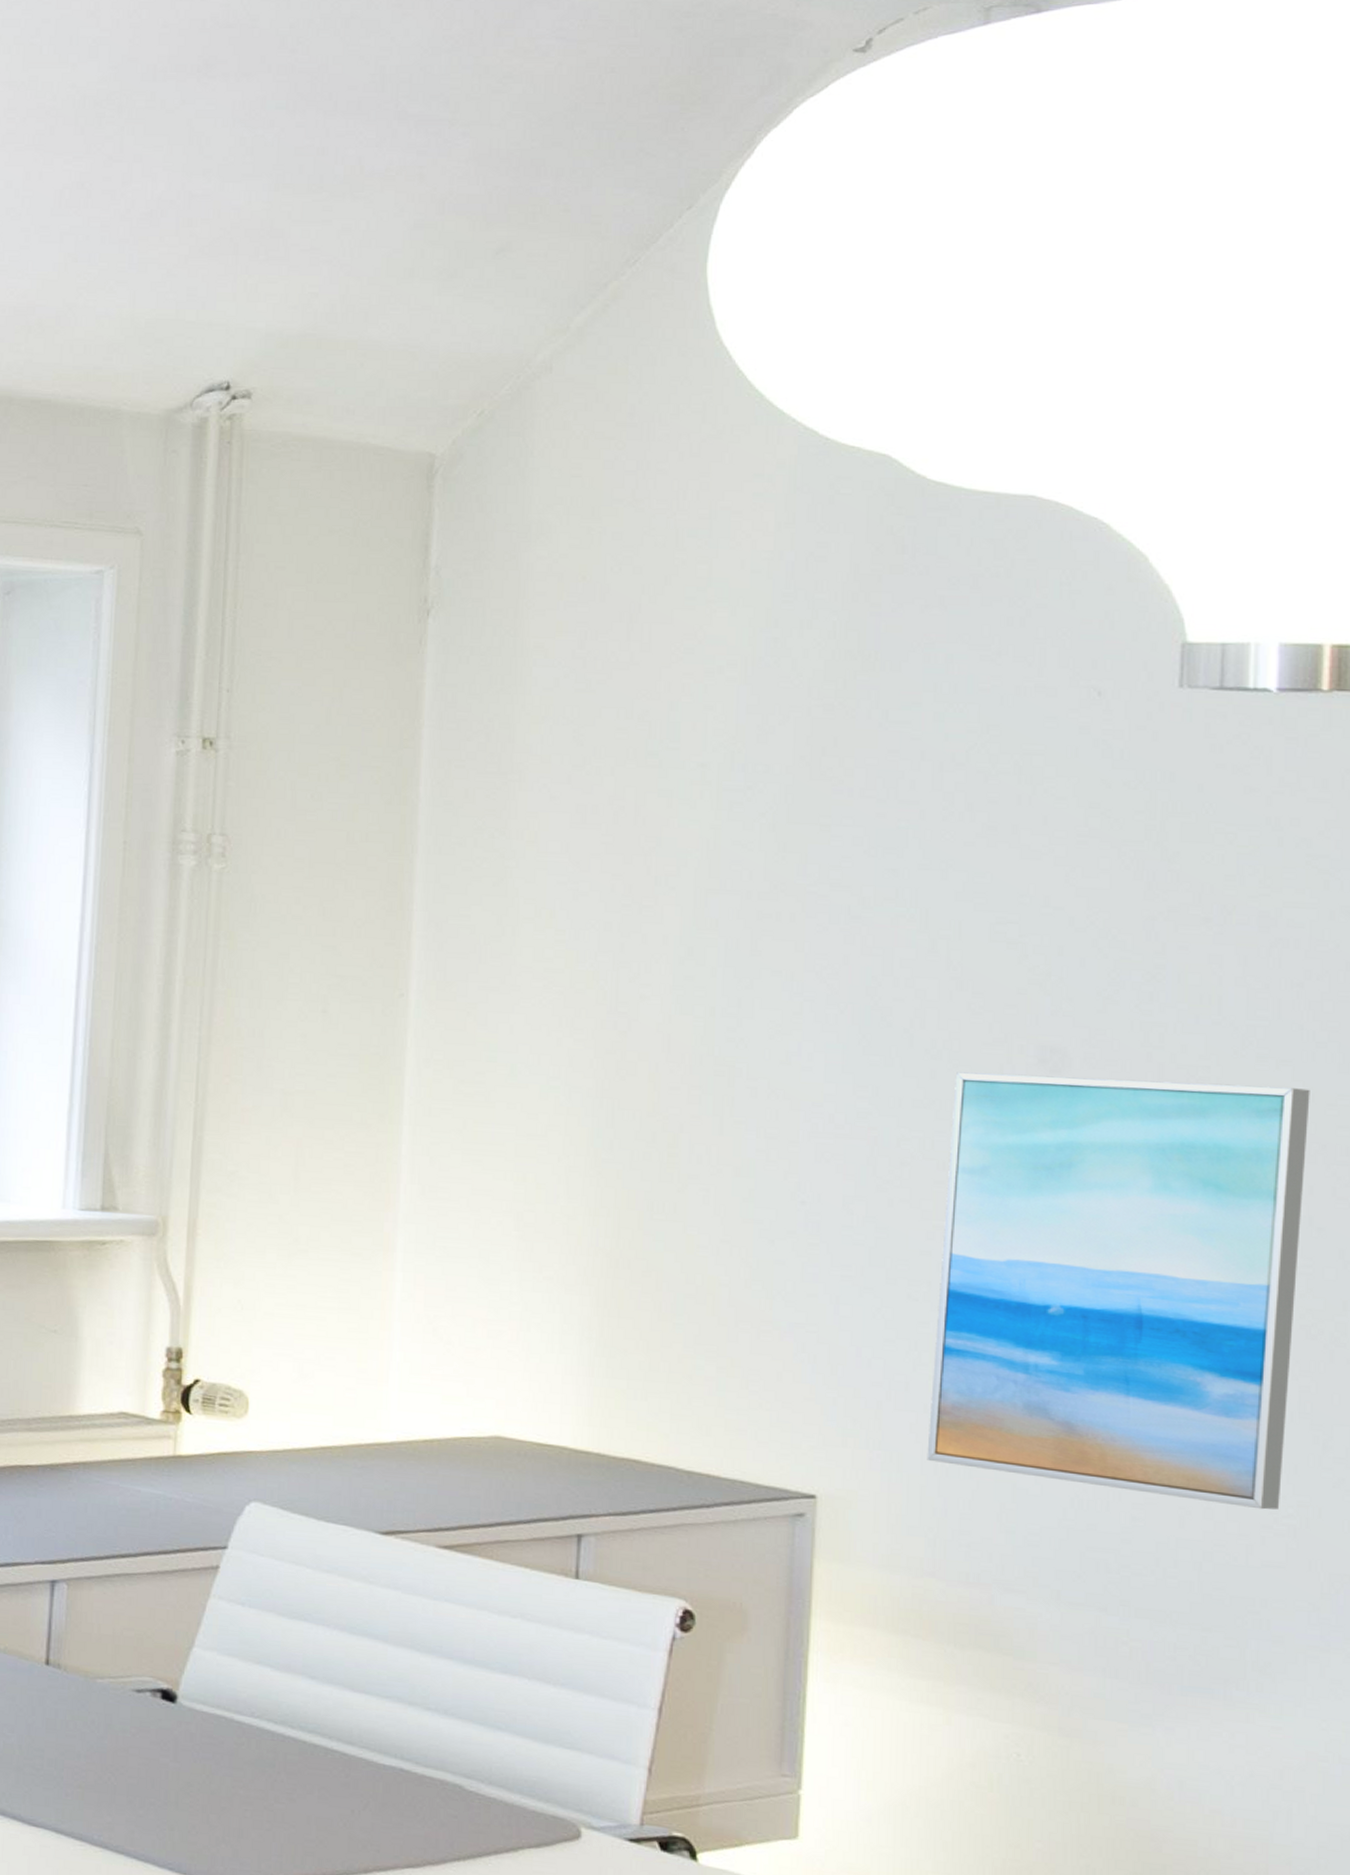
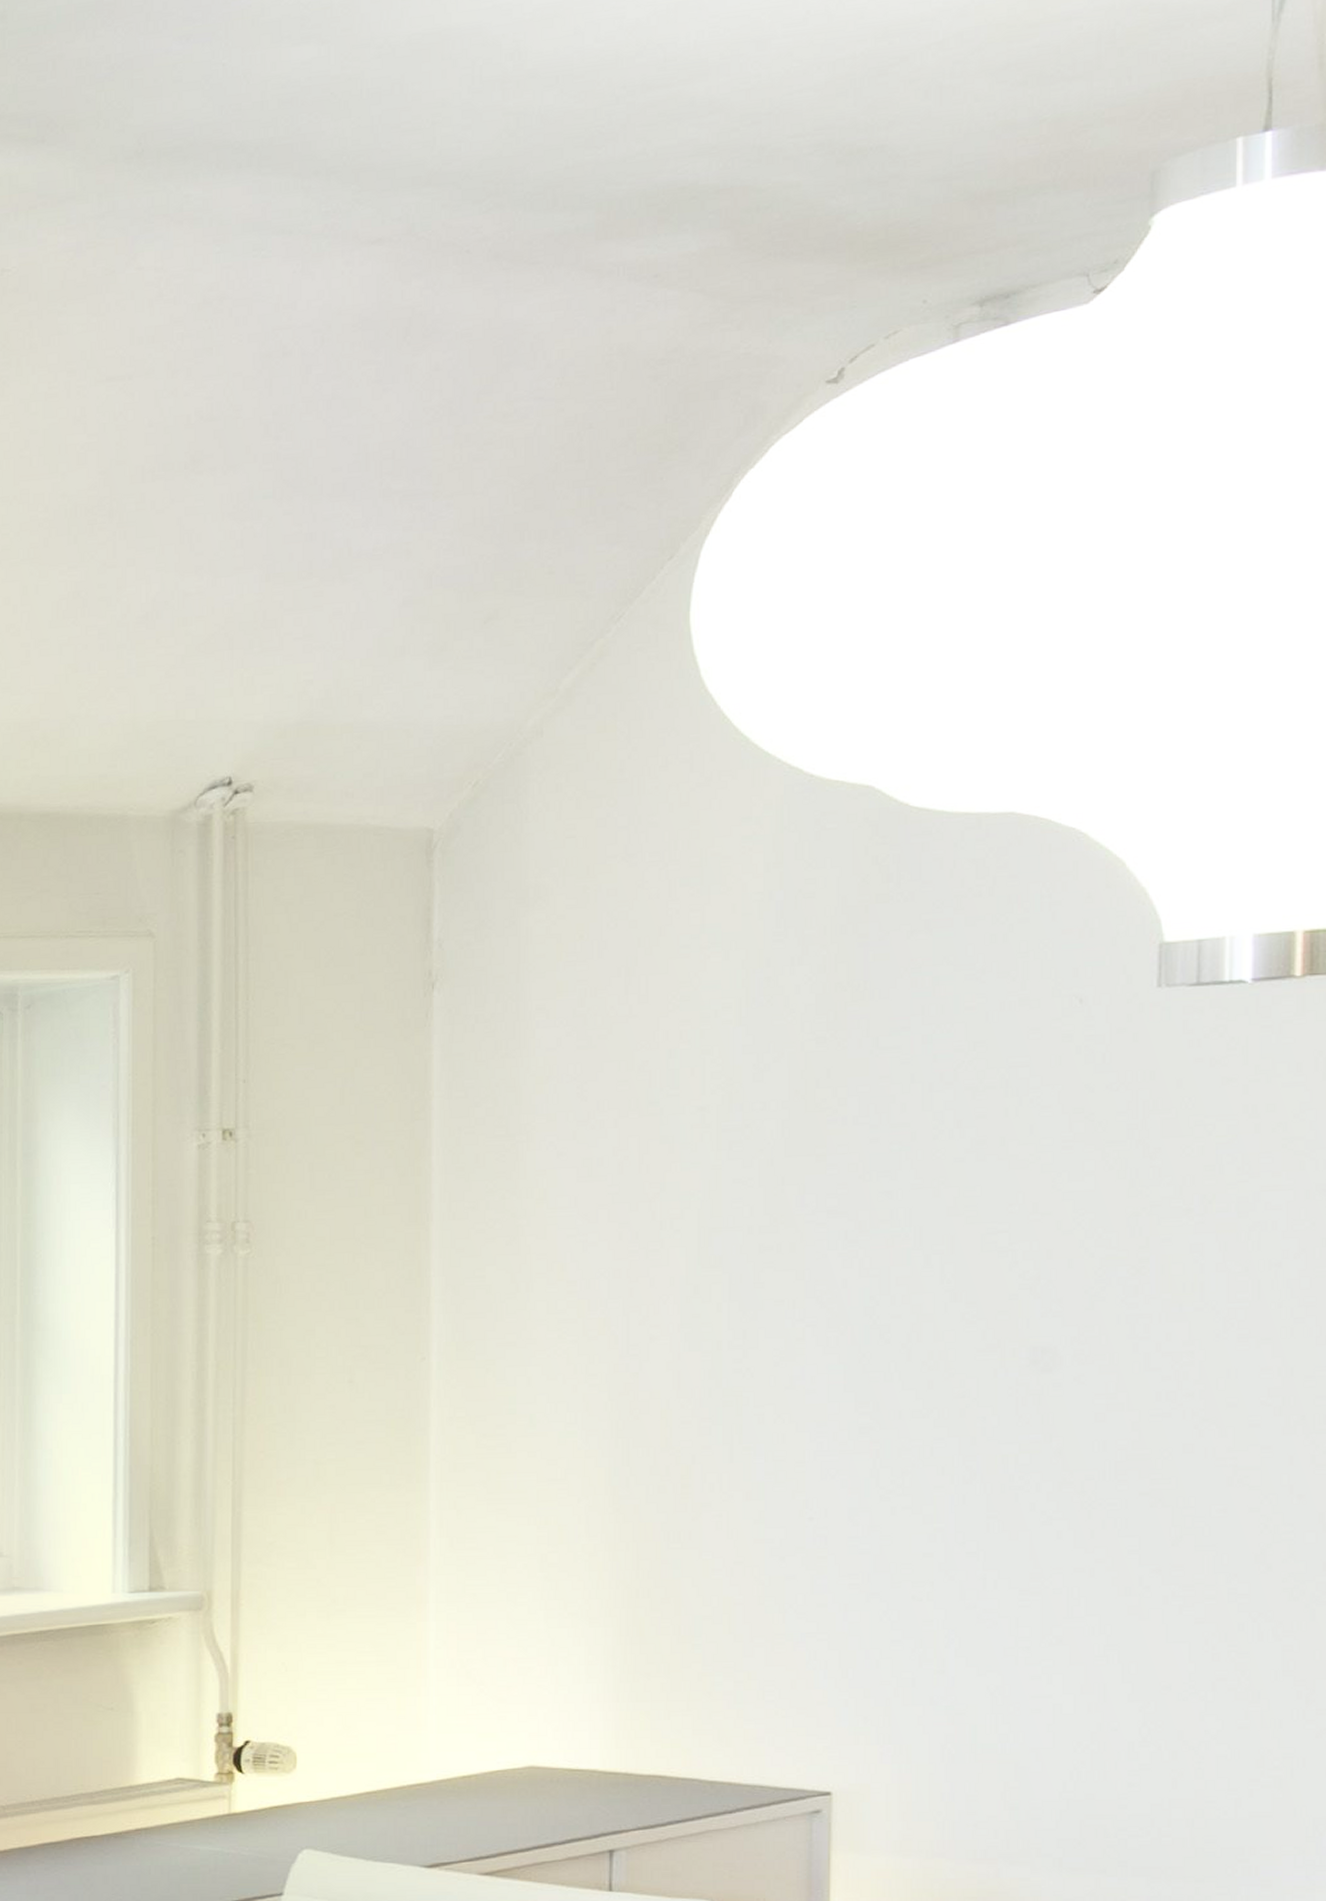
wall art: present [927,1072,1310,1510] -> none [934,1364,1289,1765]

